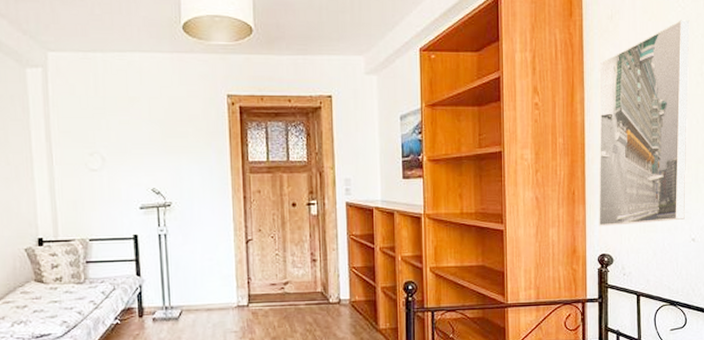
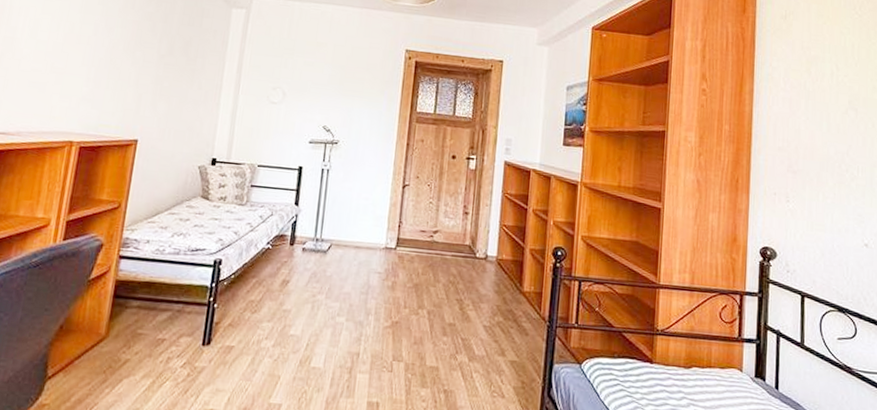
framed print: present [599,20,690,226] -> none [763,26,867,223]

